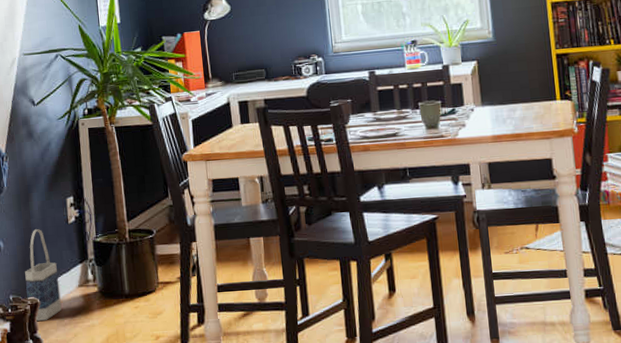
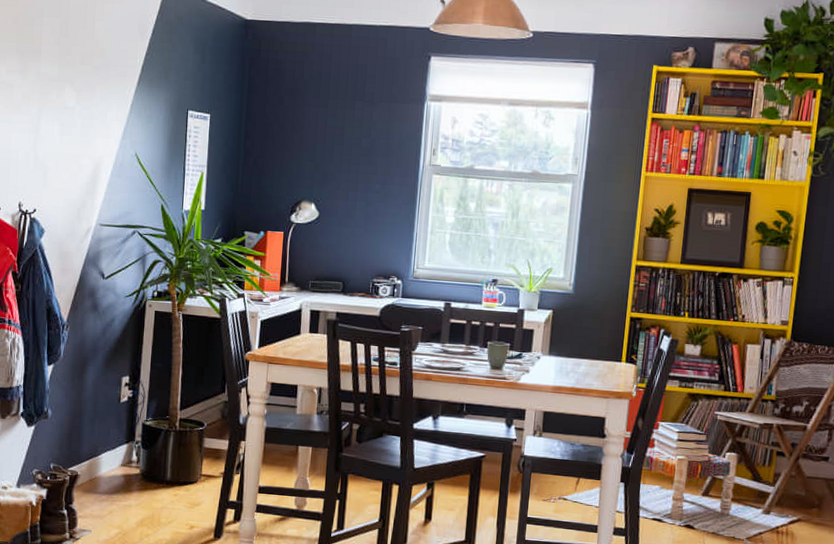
bag: present [25,229,62,322] -> none [68,403,102,493]

